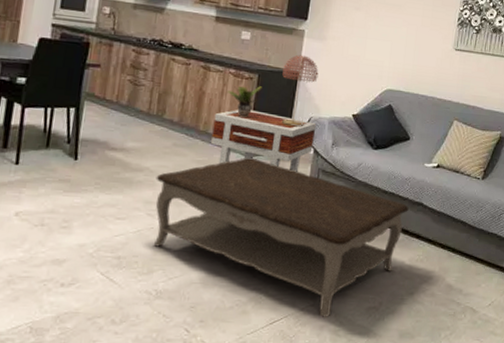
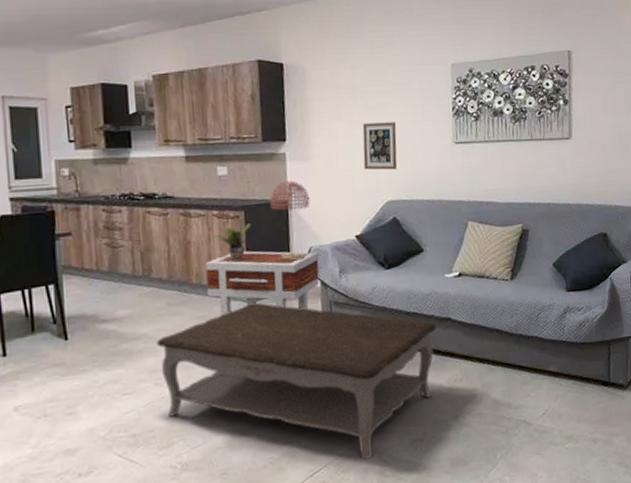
picture frame: none [371,17,406,63] -> present [362,122,398,170]

